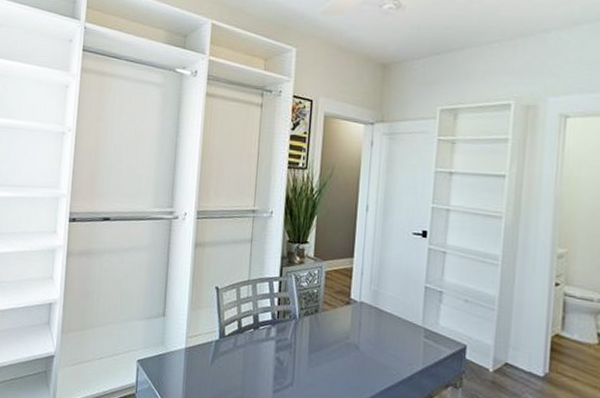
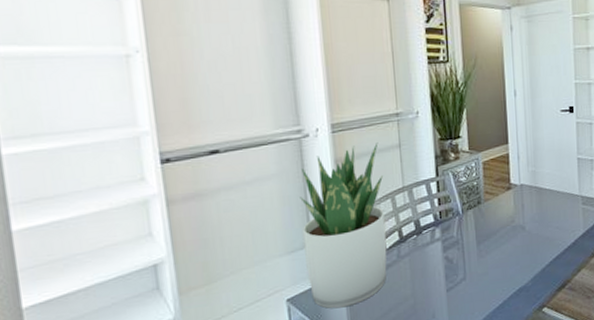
planter: none [157,233,234,382] -> present [300,142,387,309]

